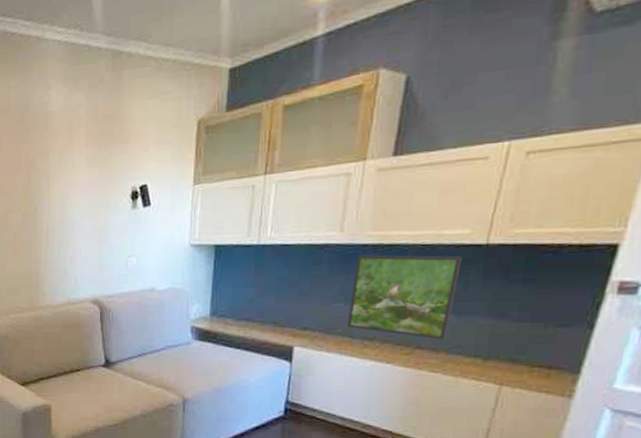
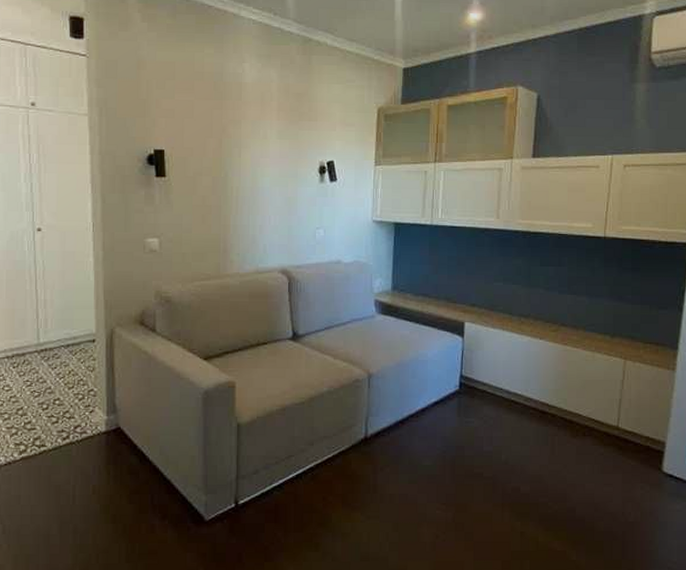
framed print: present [346,255,462,340] -> none [506,240,588,318]

